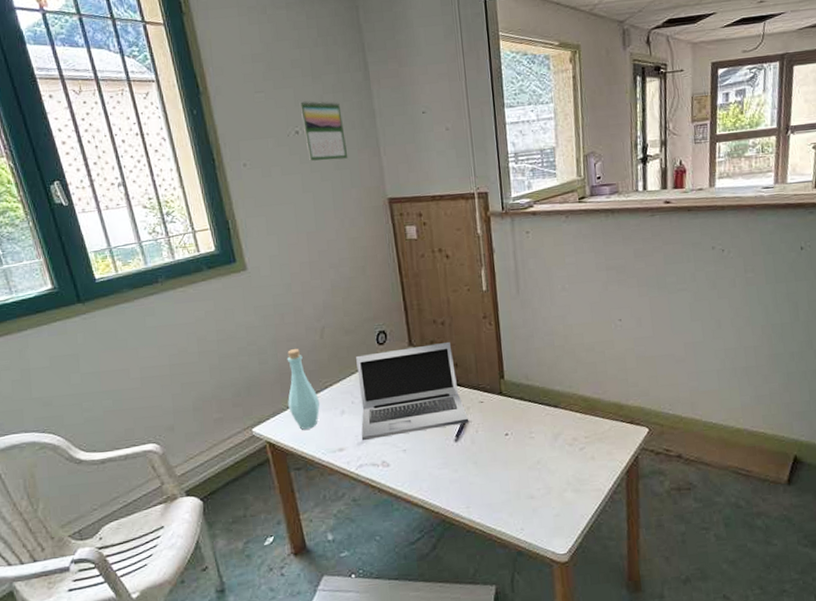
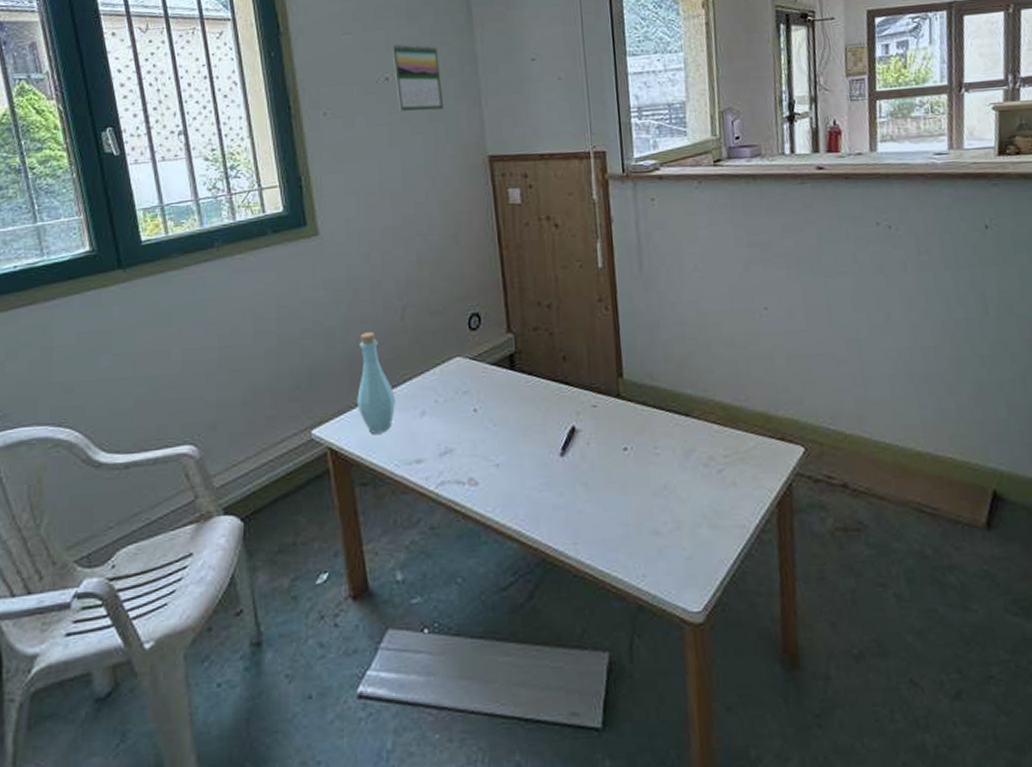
laptop: present [356,341,469,441] -> none [442,328,579,451]

